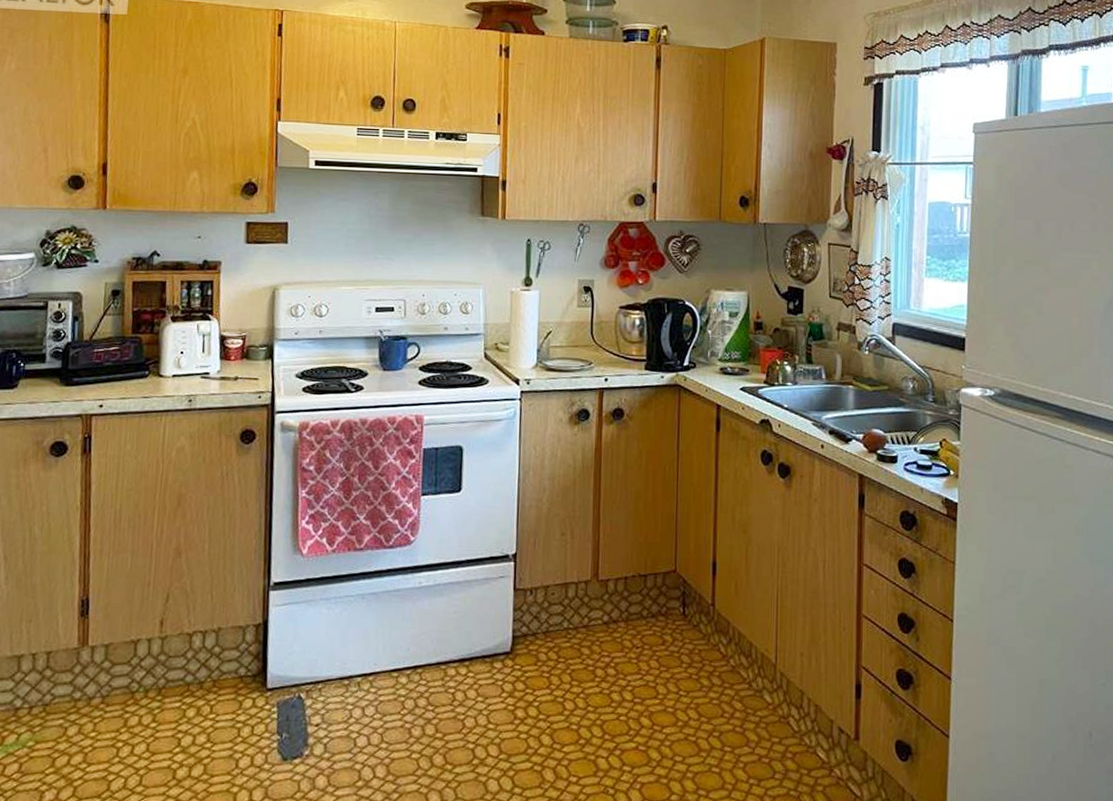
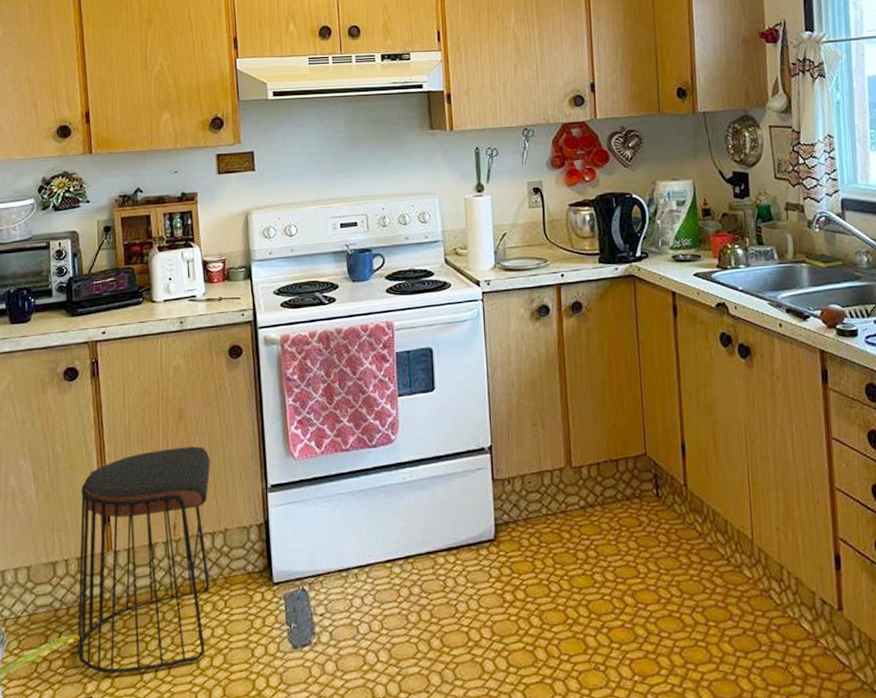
stool: none [36,536,210,782] -> present [76,446,211,674]

